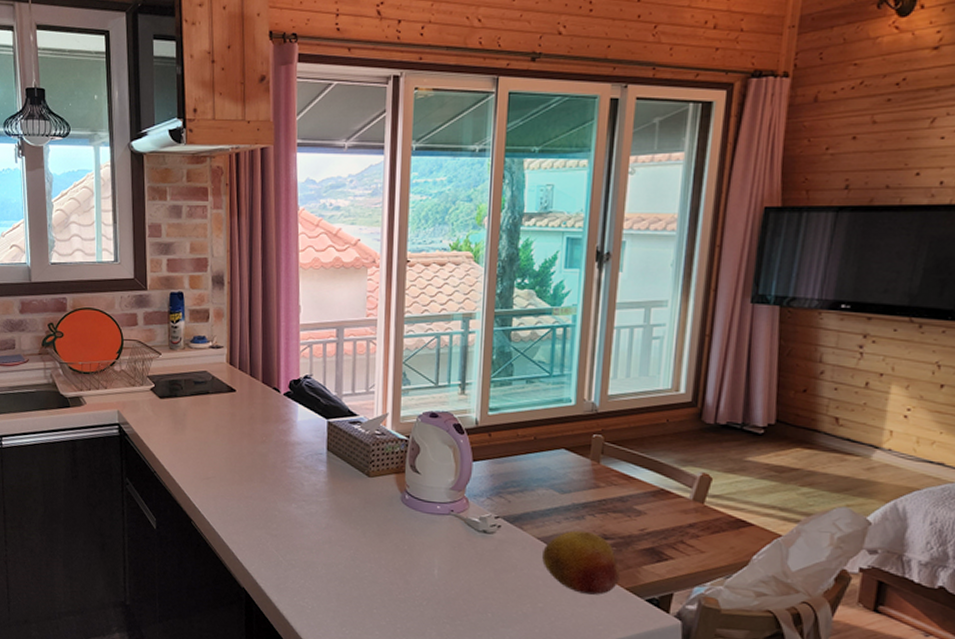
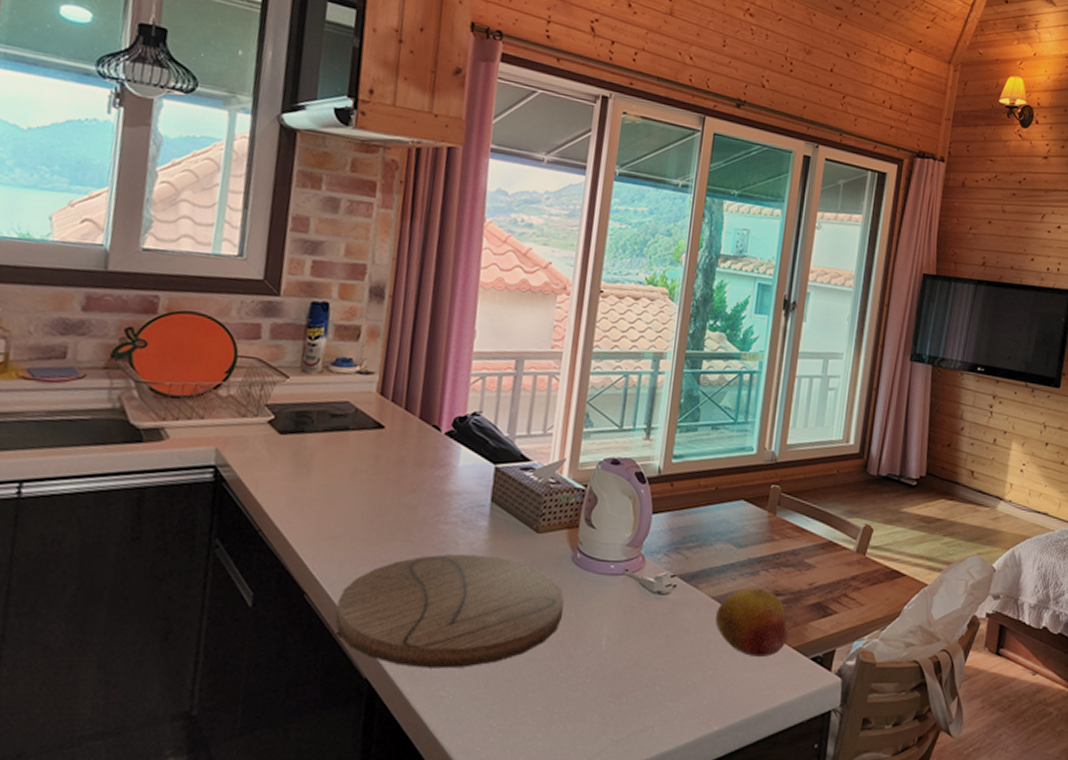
cutting board: none [215,493,397,585] -> present [335,554,564,669]

